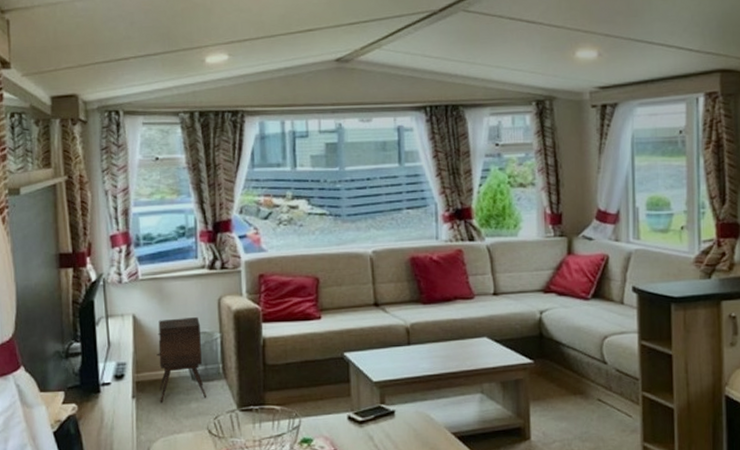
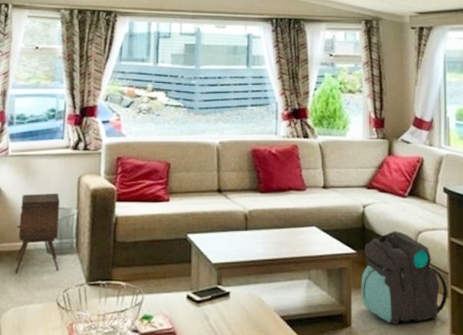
backpack: none [540,337,638,437] -> present [361,231,448,326]

